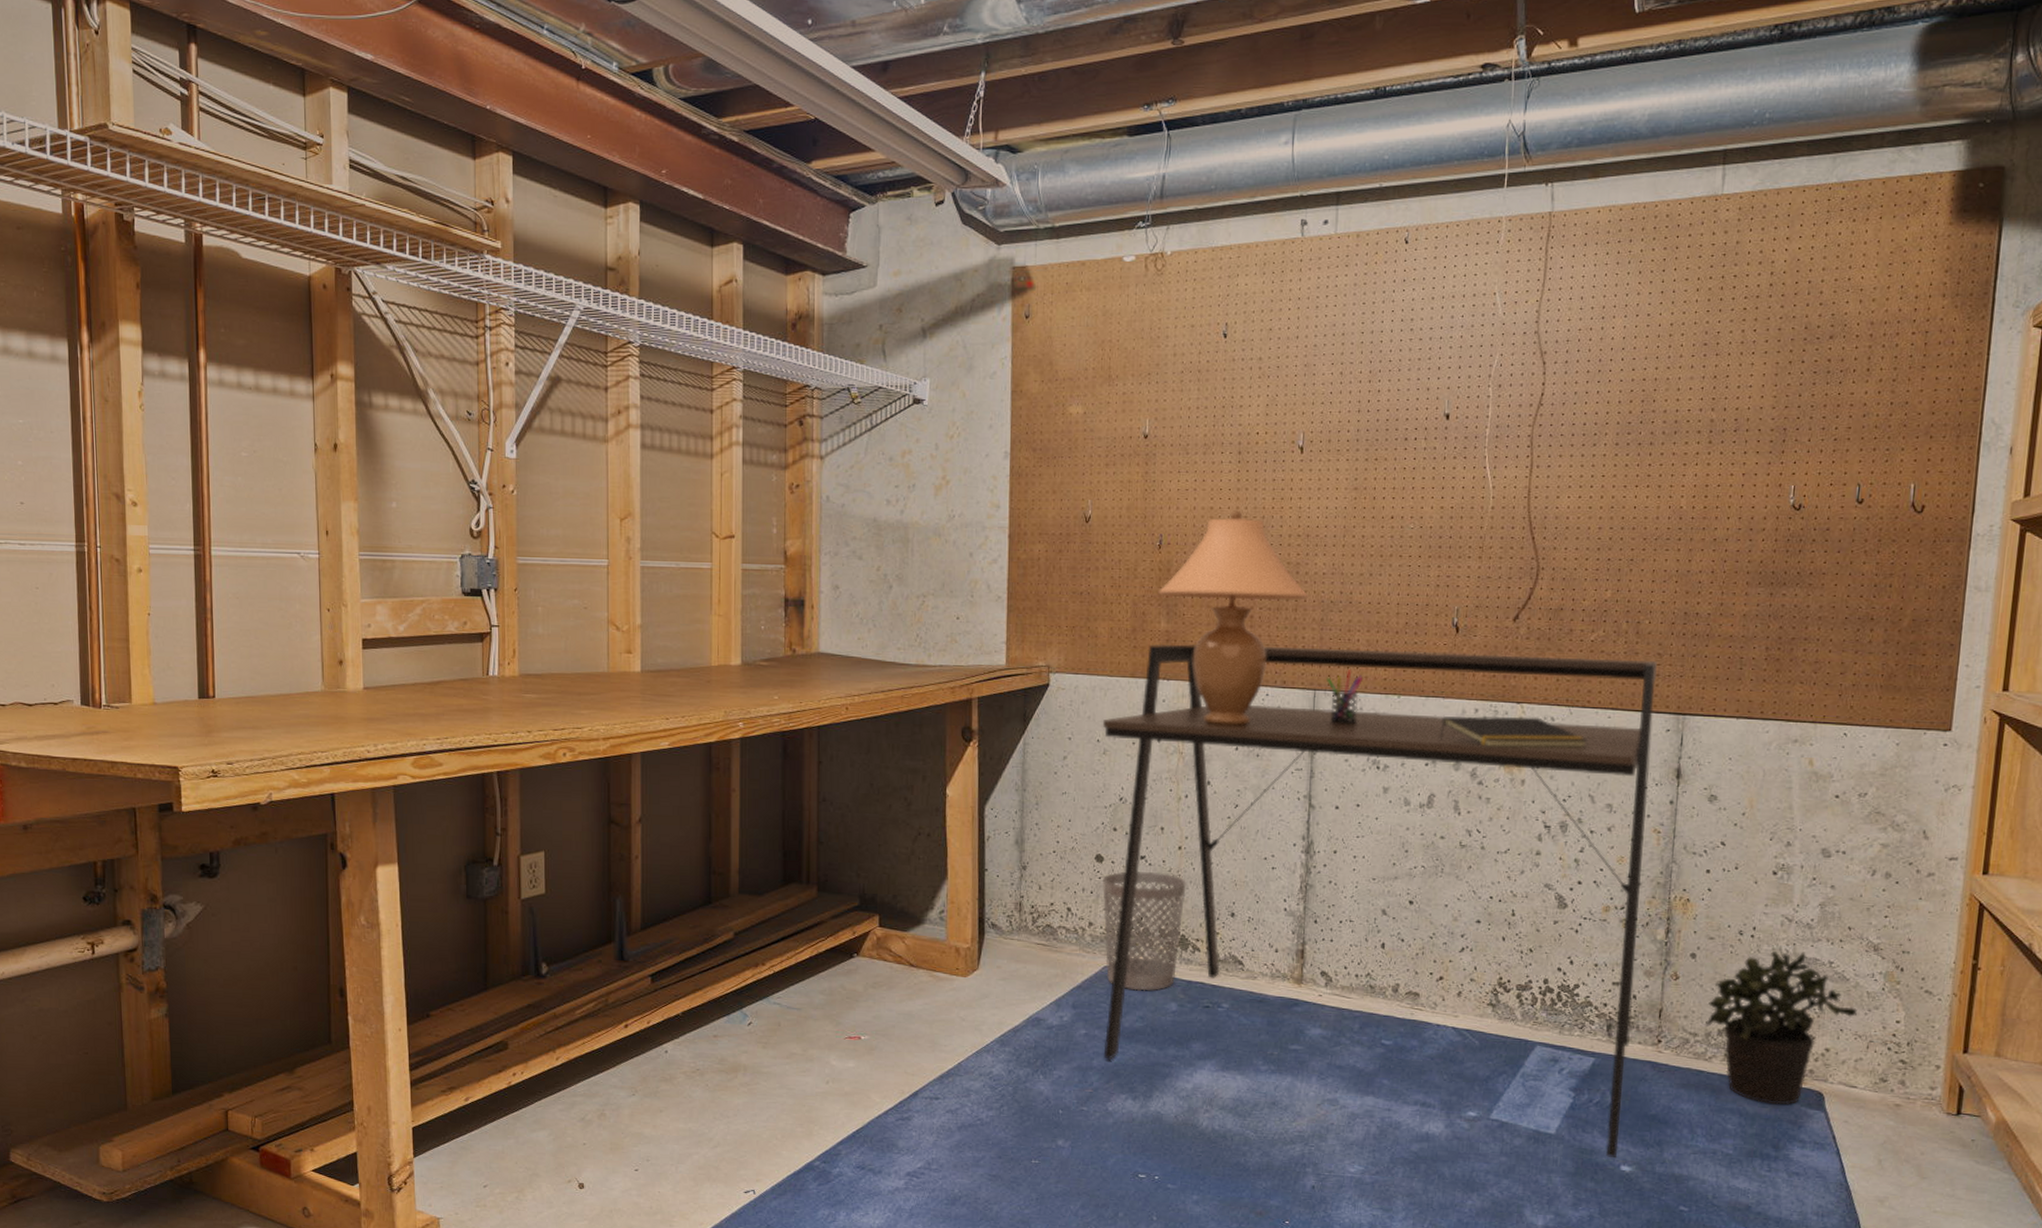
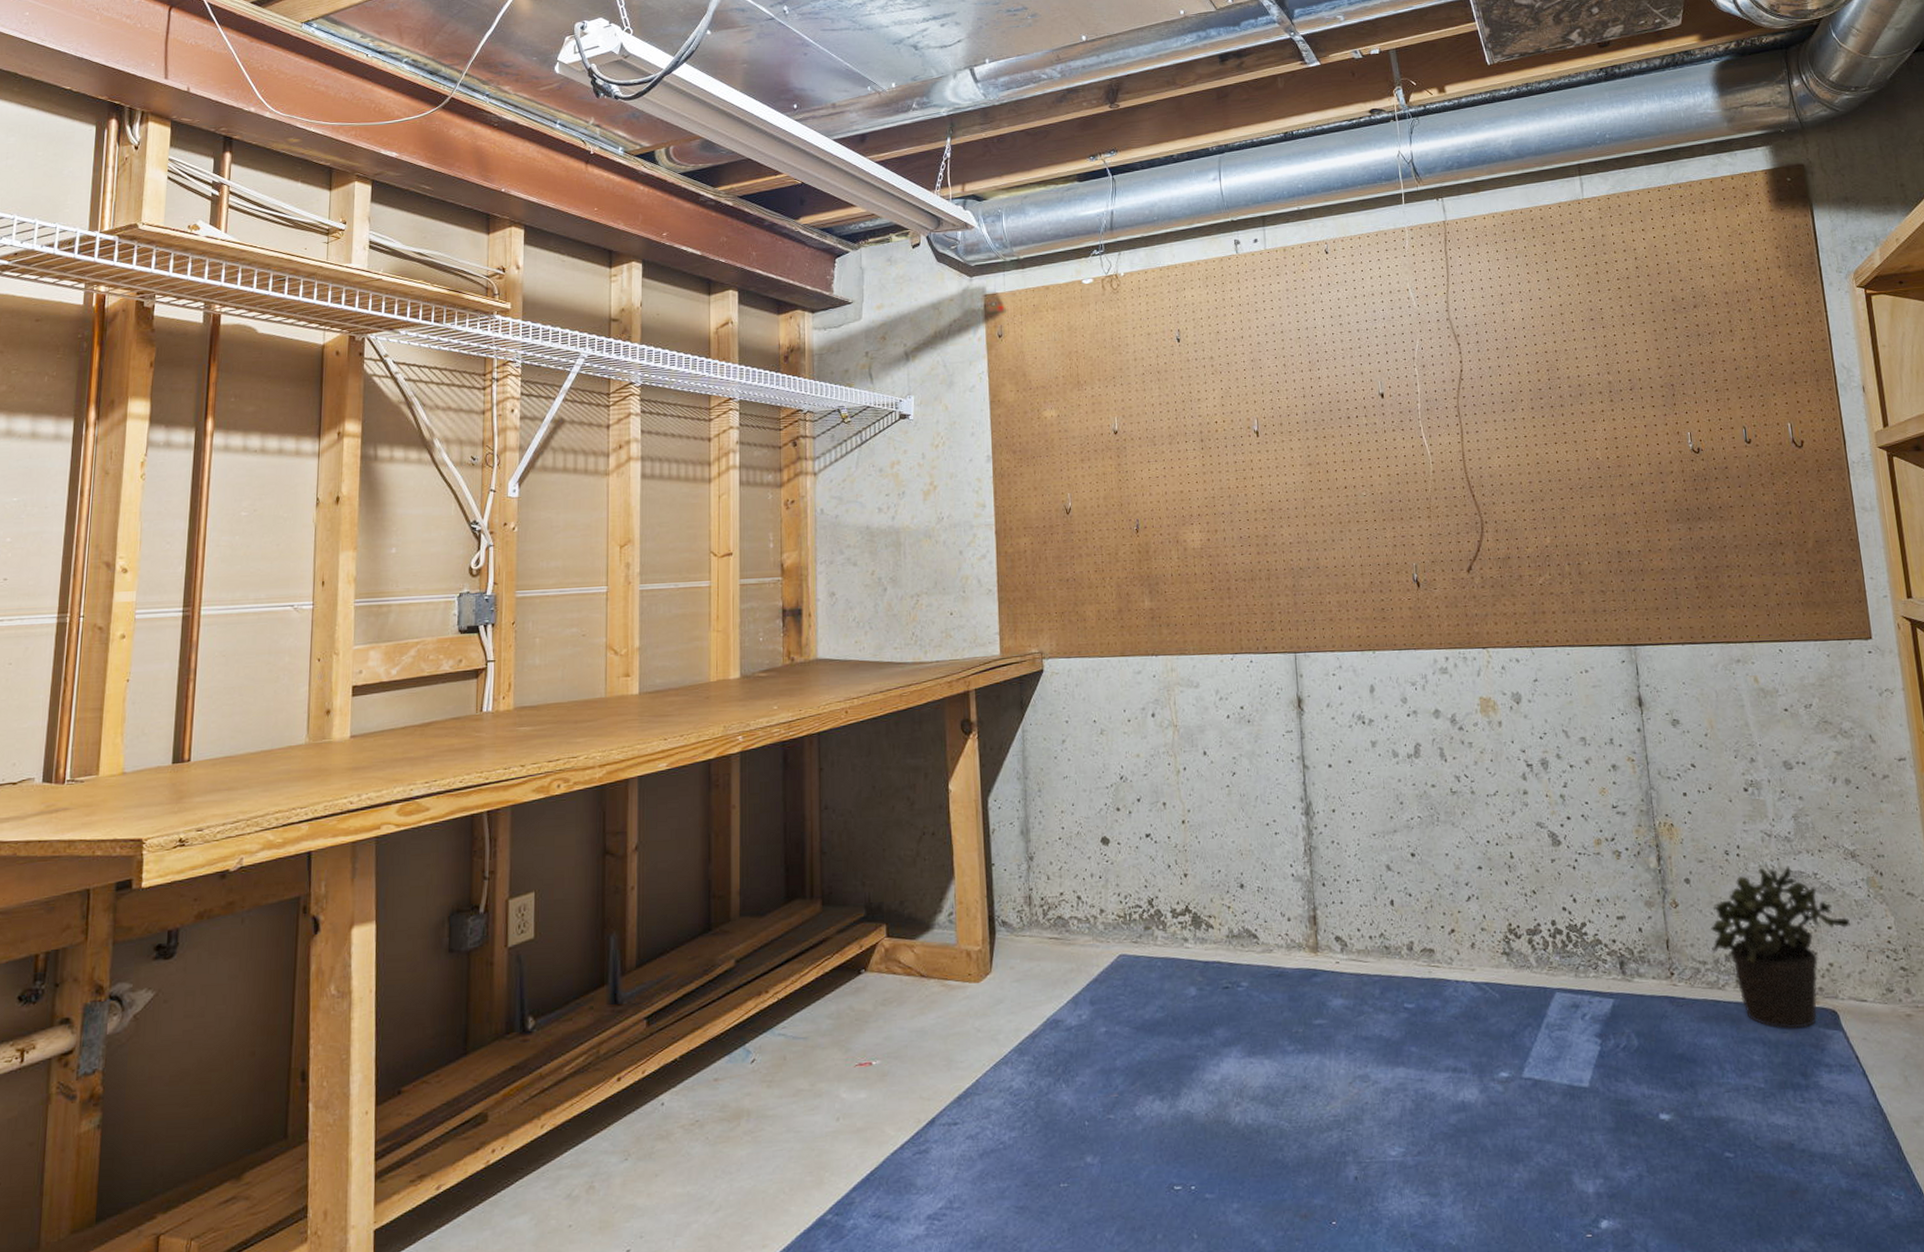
desk: present [1102,643,1657,1159] -> none [1097,597,1654,1107]
wastebasket: present [1102,871,1186,991] -> none [1110,849,1193,978]
table lamp: present [1158,509,1310,726] -> none [1139,491,1280,696]
pen holder: present [1327,670,1364,725] -> none [1305,630,1339,684]
notepad: present [1439,715,1587,748] -> none [1416,660,1553,693]

